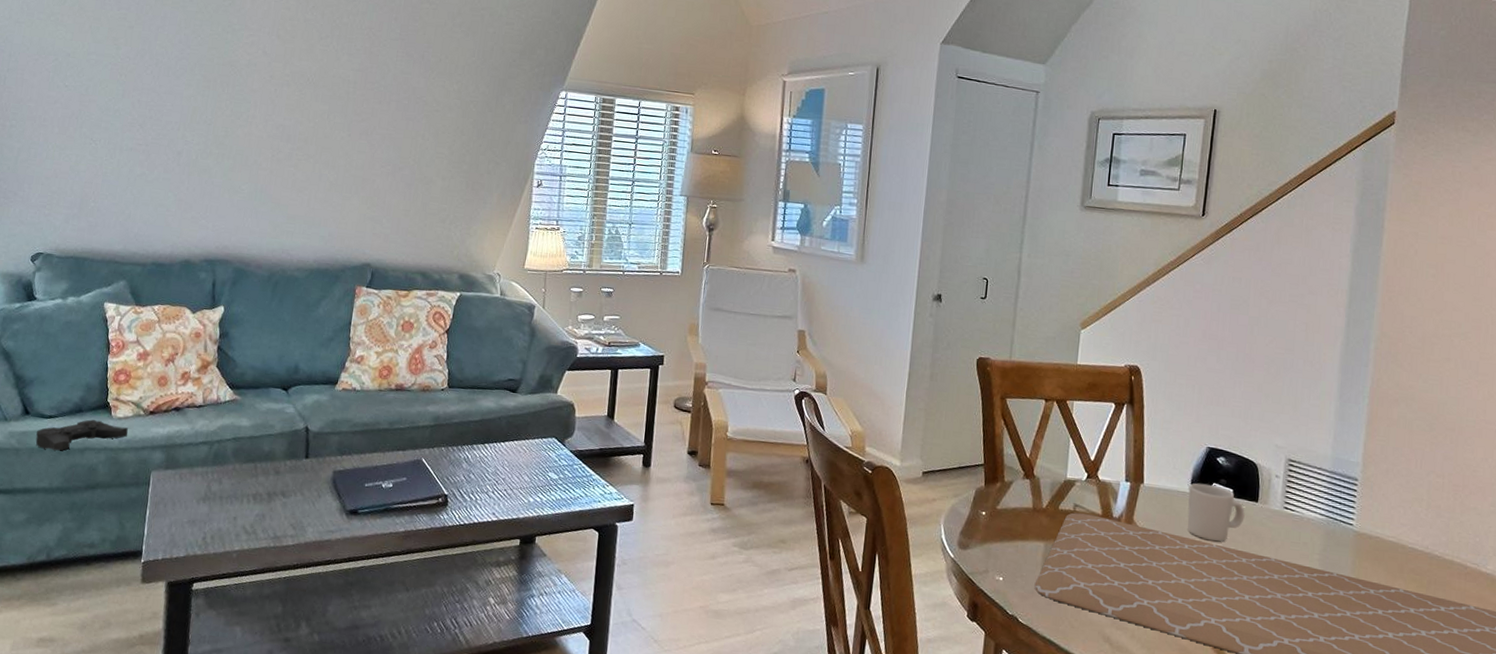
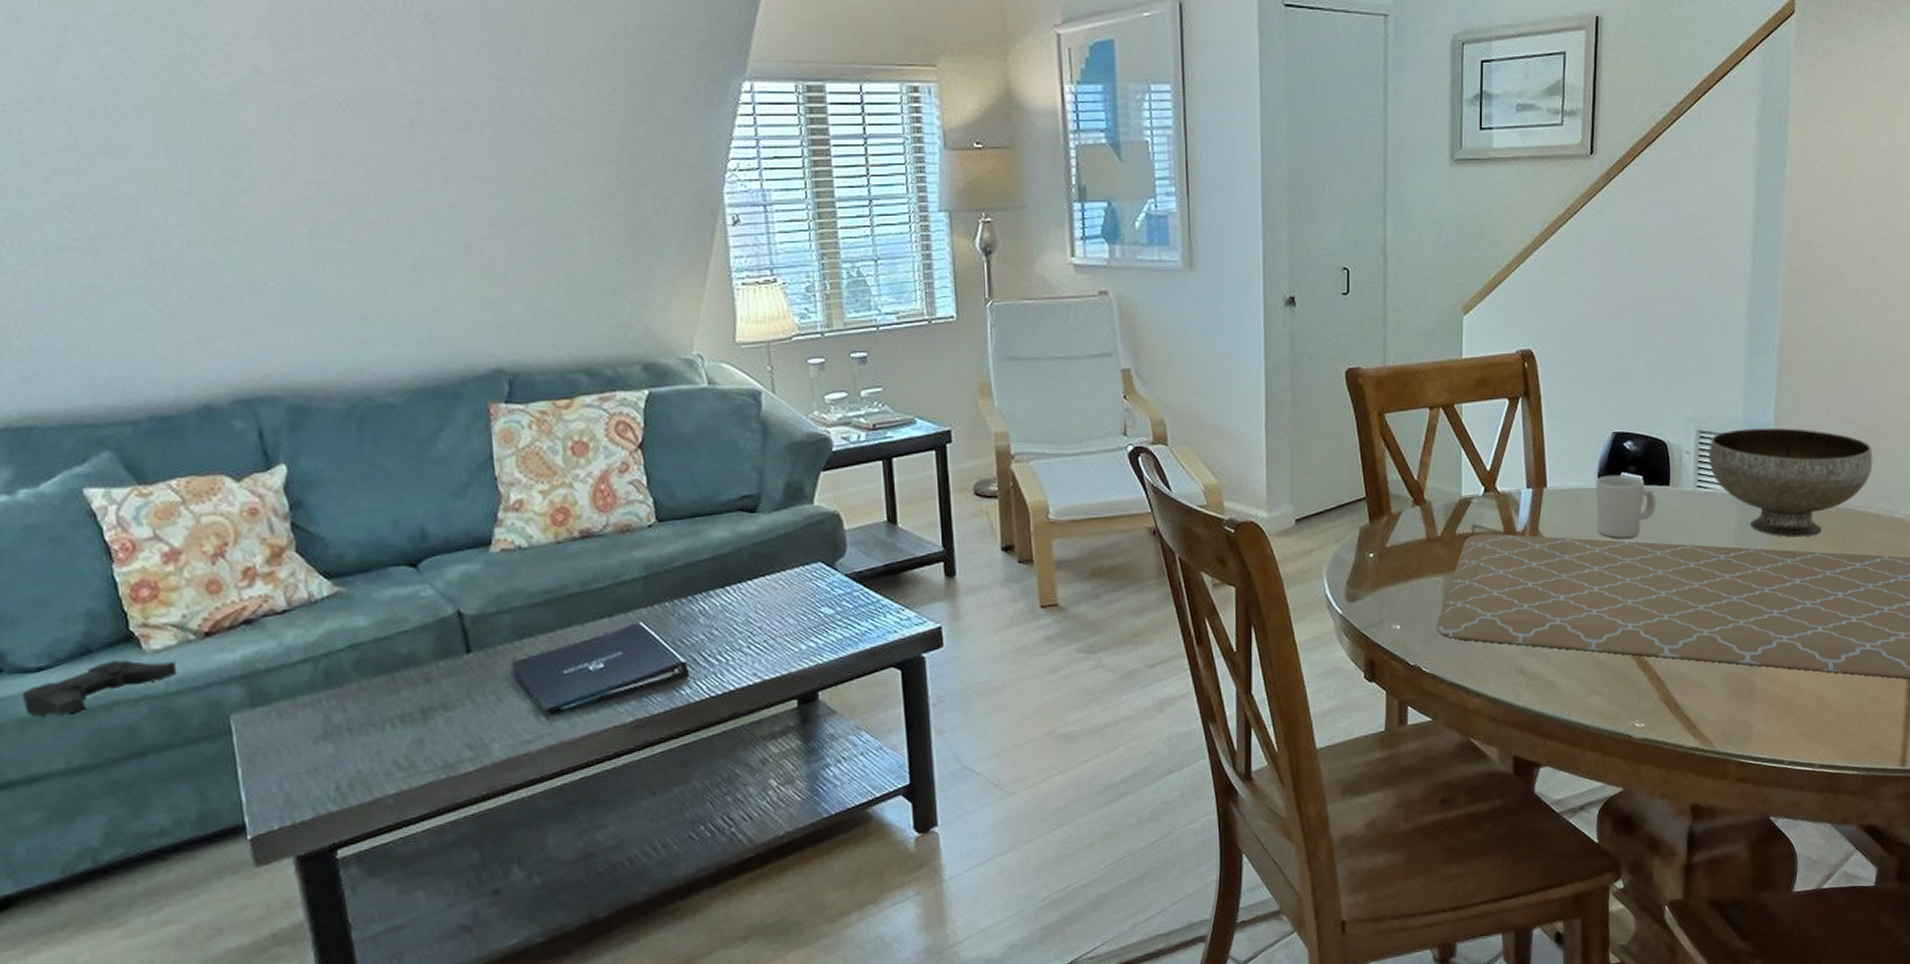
bowl: none [1297,464,1461,573] -> present [1709,427,1873,538]

